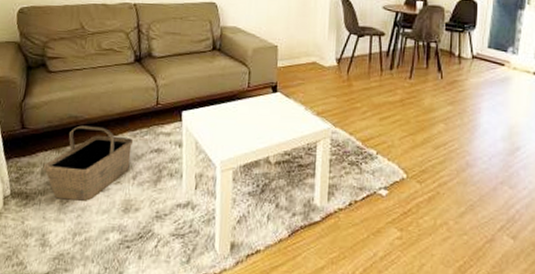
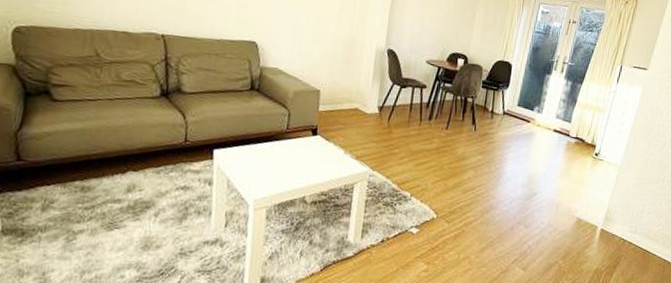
basket: present [43,125,134,202] -> none [44,159,157,240]

